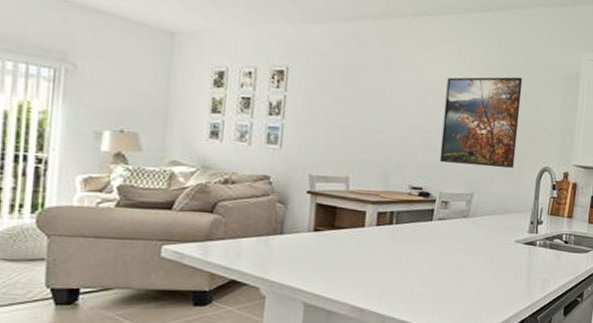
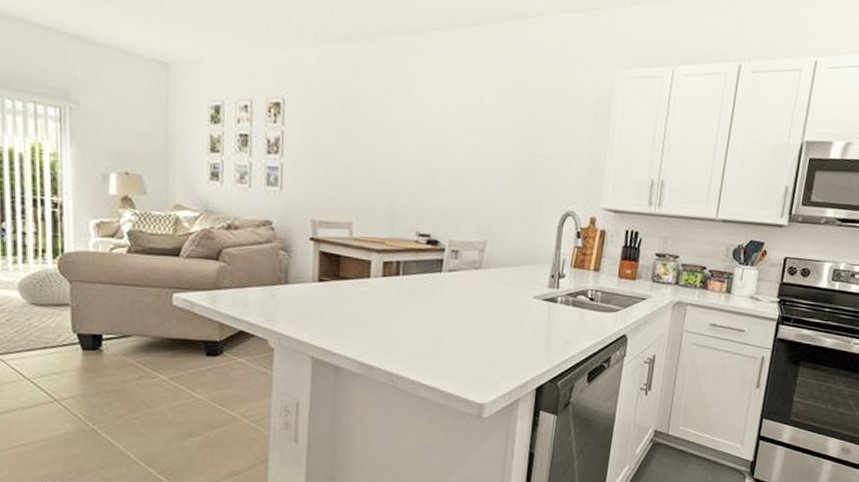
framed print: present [439,77,523,168] -> none [449,102,544,212]

